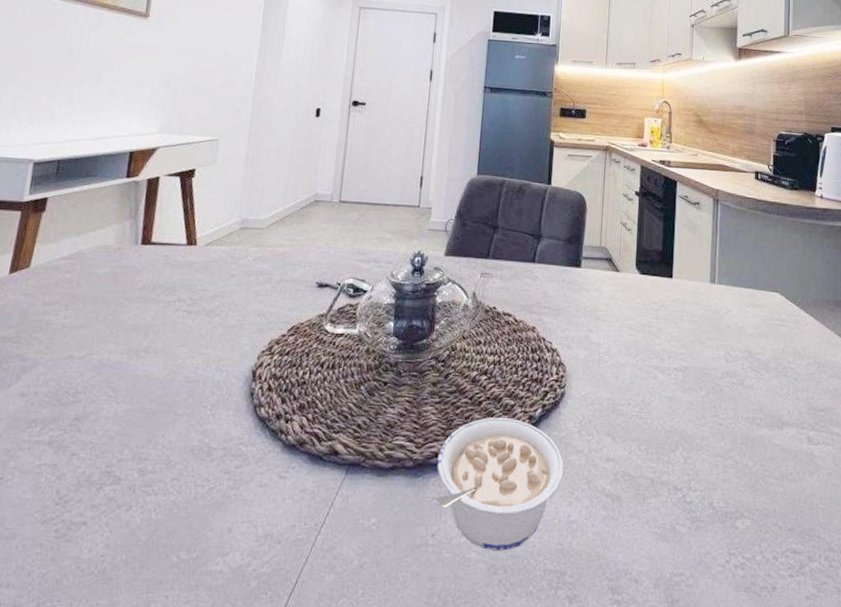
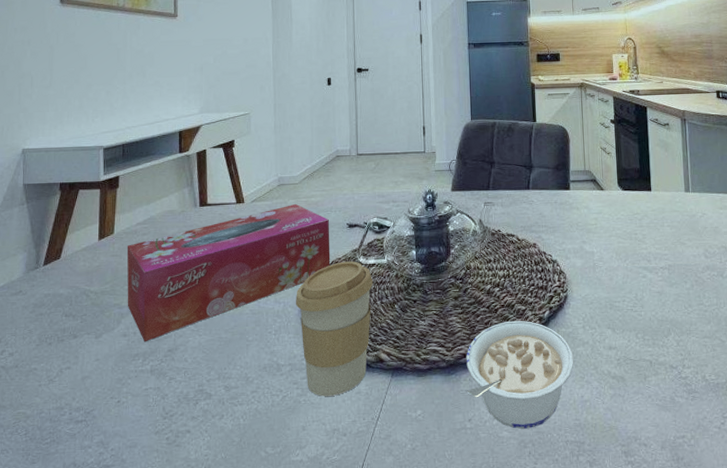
tissue box: none [32,252,296,406] -> present [127,203,331,342]
coffee cup: none [241,327,339,492] -> present [296,261,374,396]

